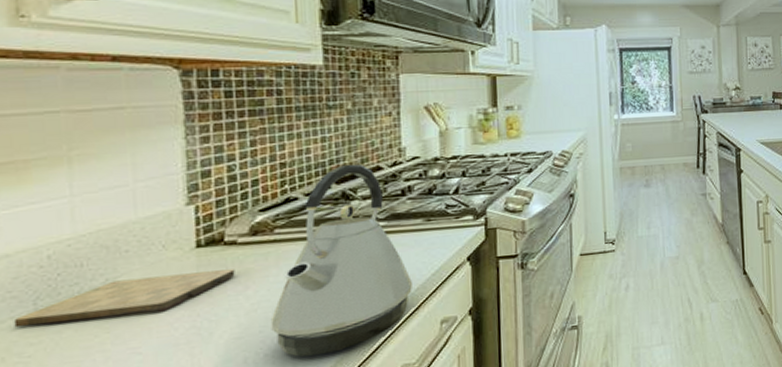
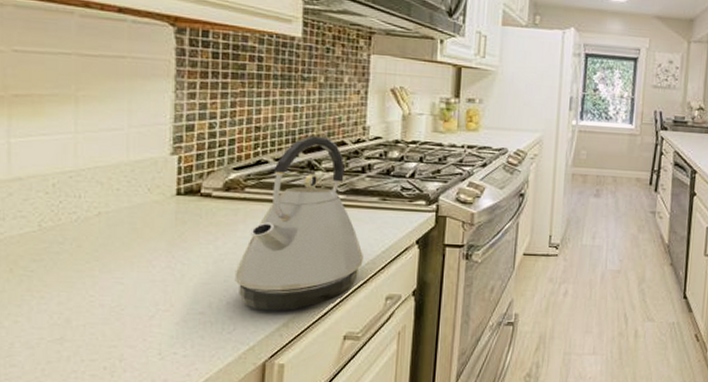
cutting board: present [13,269,235,328] -> none [21,214,208,249]

